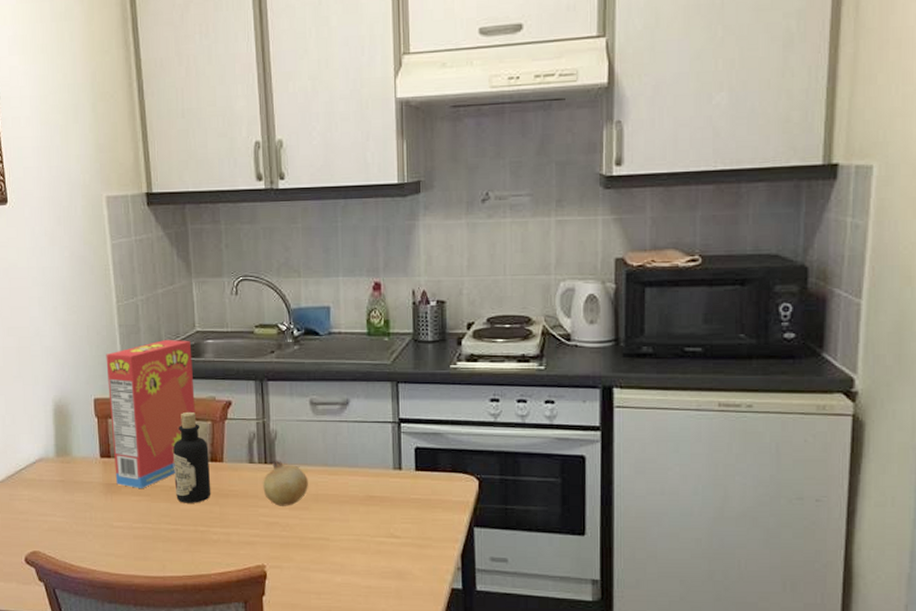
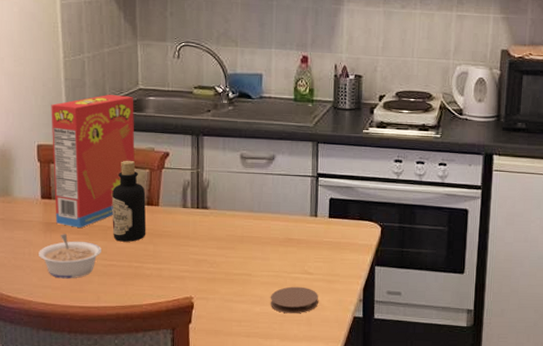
legume: none [100,495,165,546] -> present [39,234,101,279]
fruit: present [263,460,308,506] -> none [194,205,235,246]
coaster: none [352,552,408,585] -> present [270,286,318,314]

